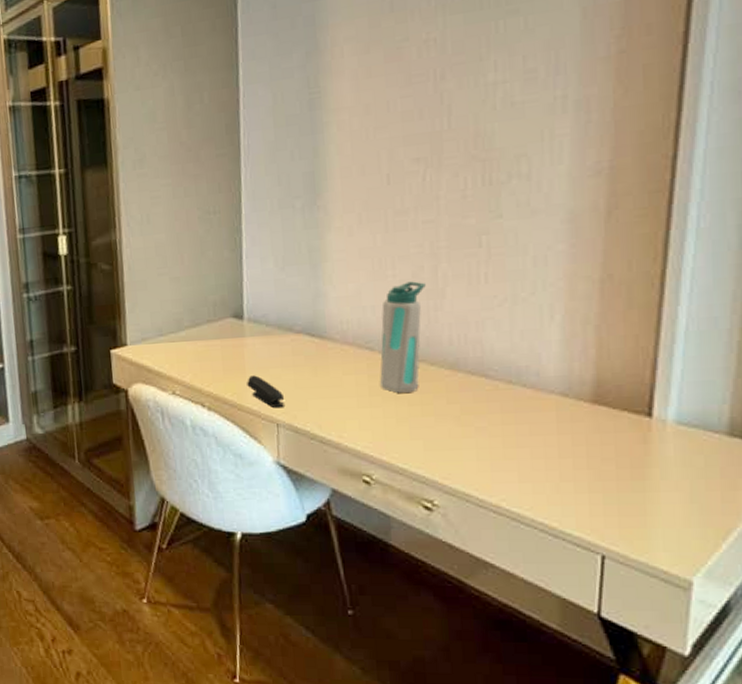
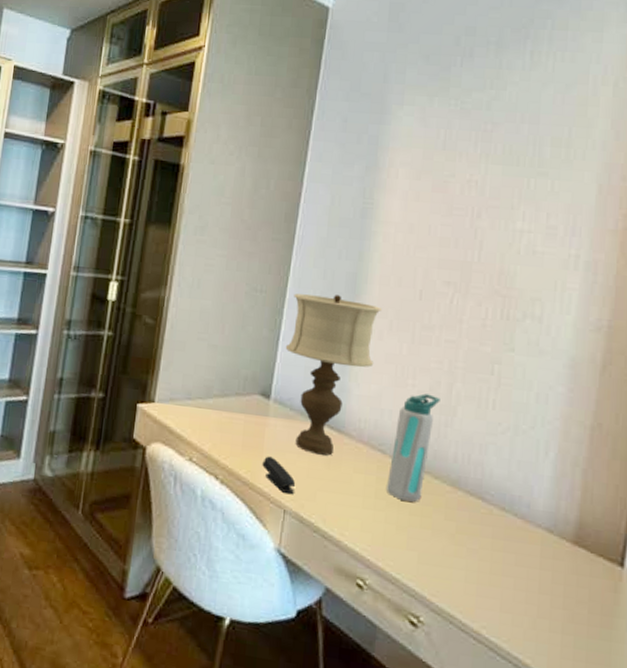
table lamp: none [250,199,347,365] -> present [285,293,381,456]

